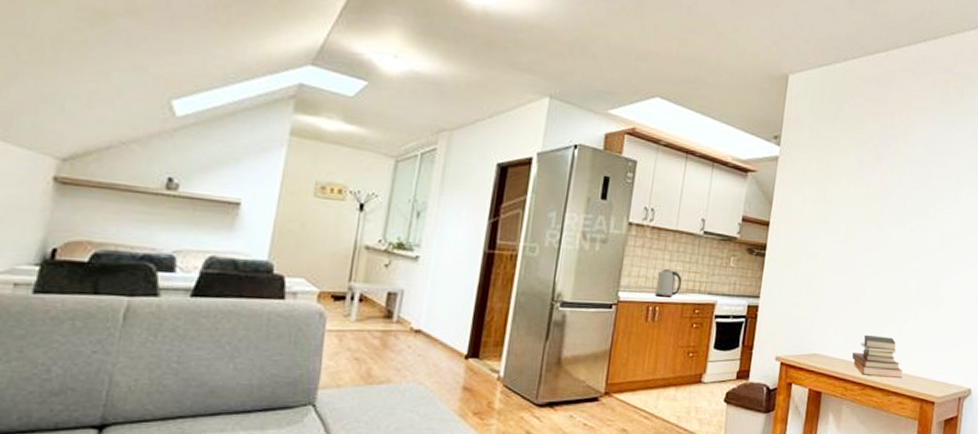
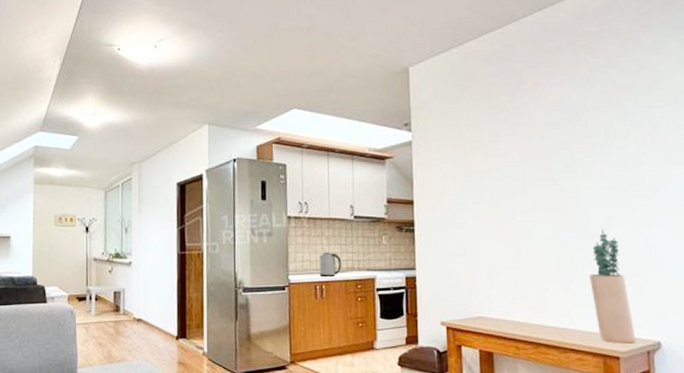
books: present [852,335,903,378] -> none [518,295,578,335]
vase: none [921,274,953,389] -> present [588,230,636,344]

